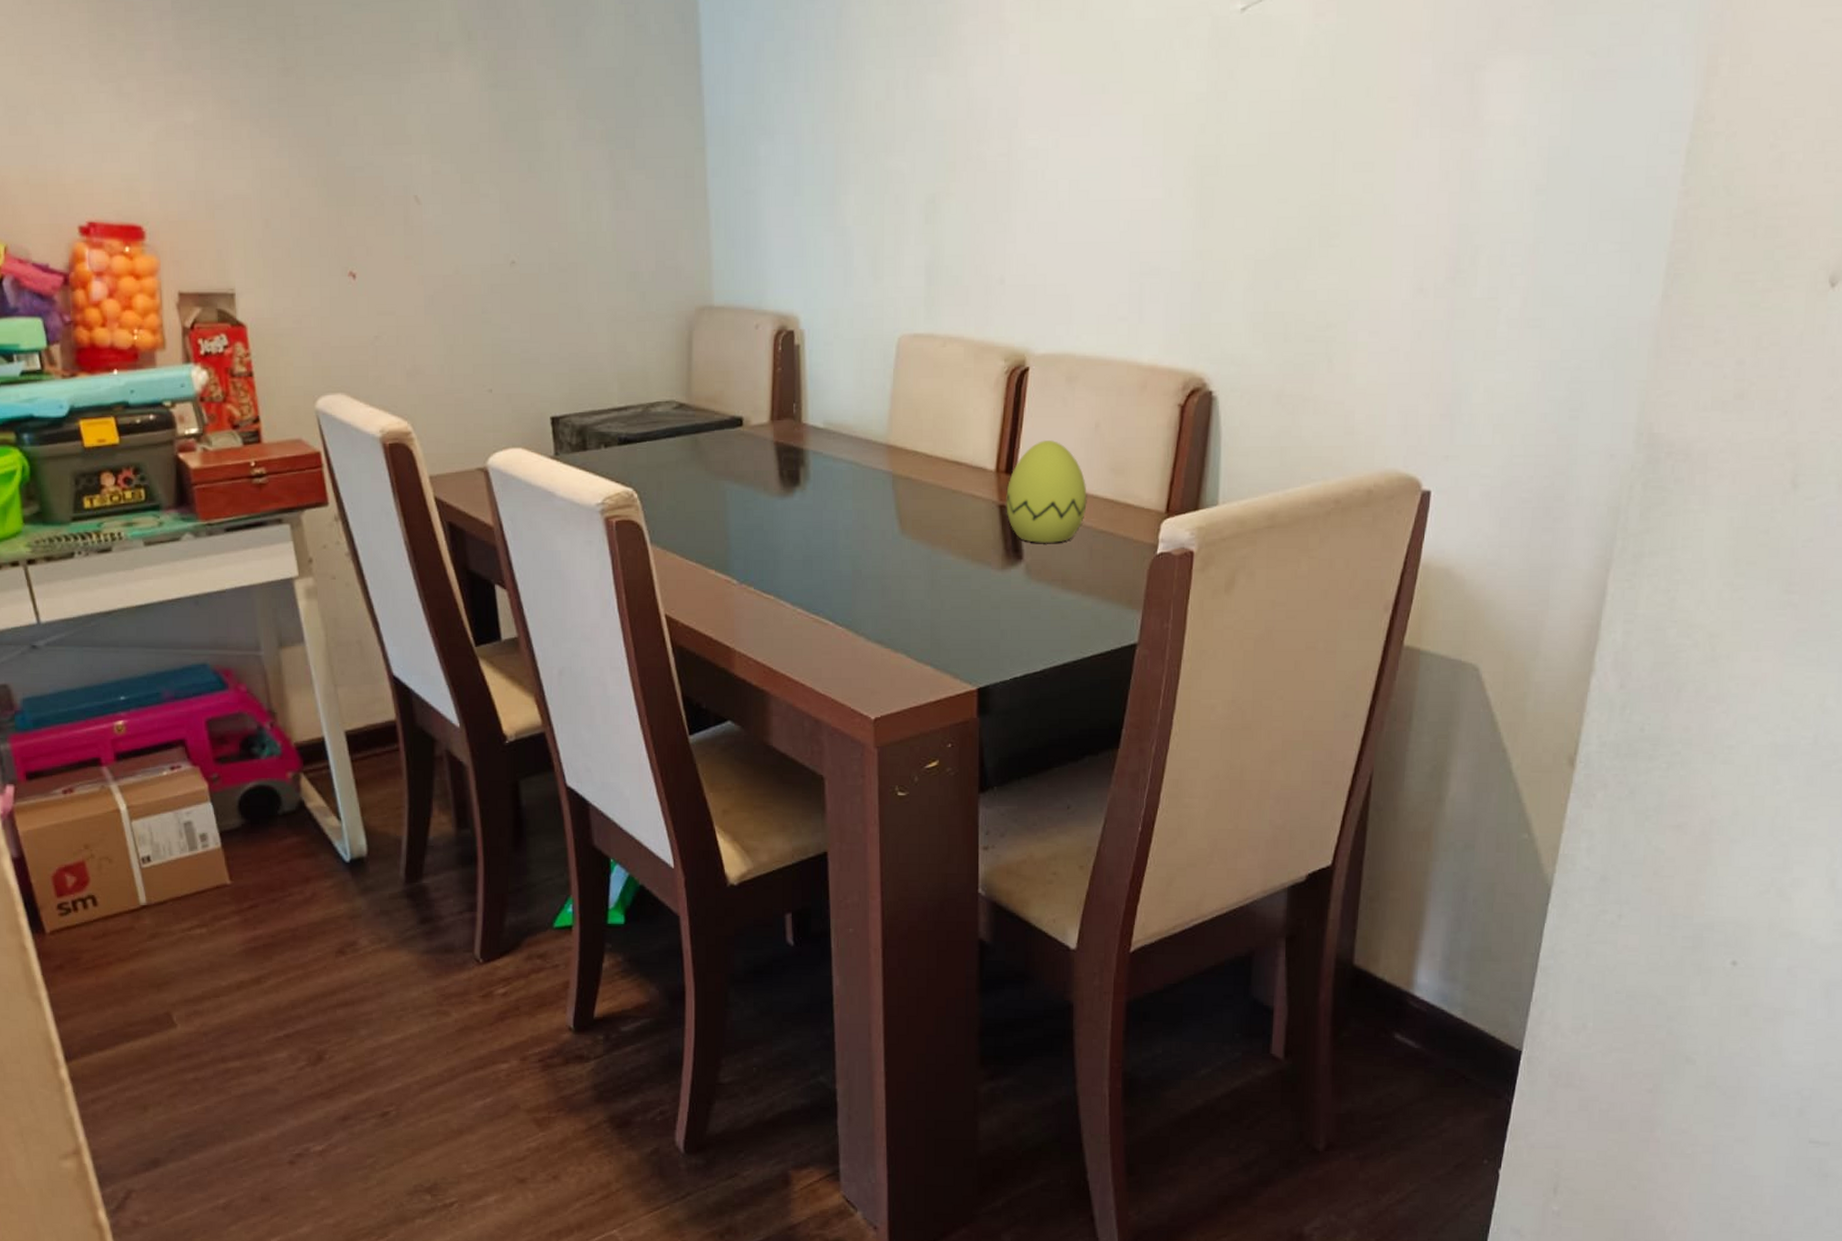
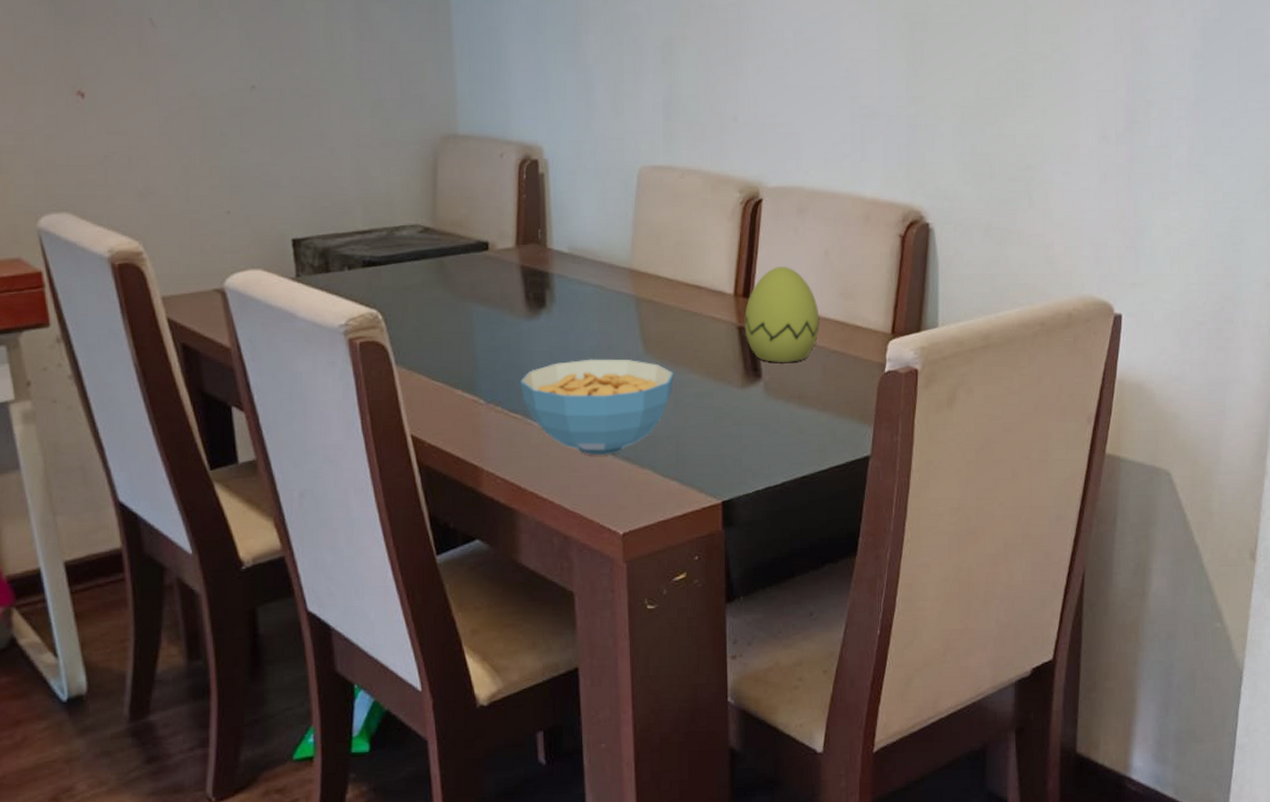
cereal bowl: none [772,538,930,639] -> present [519,359,674,456]

